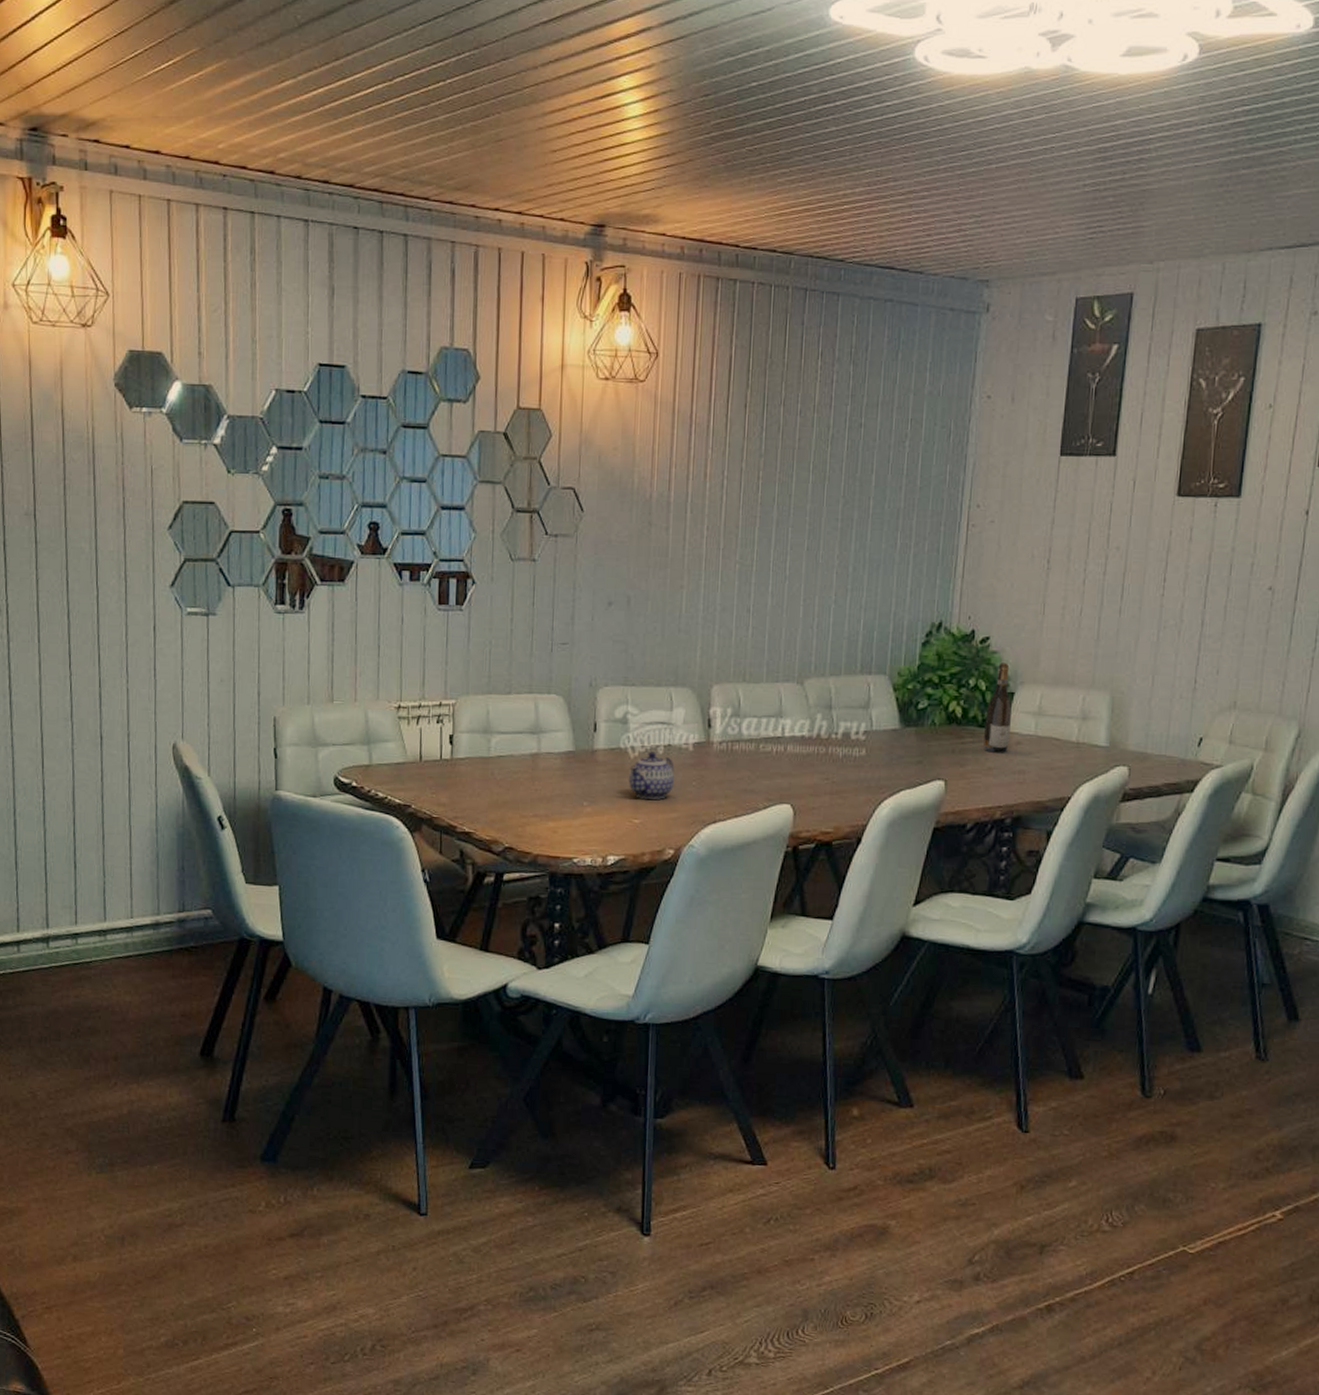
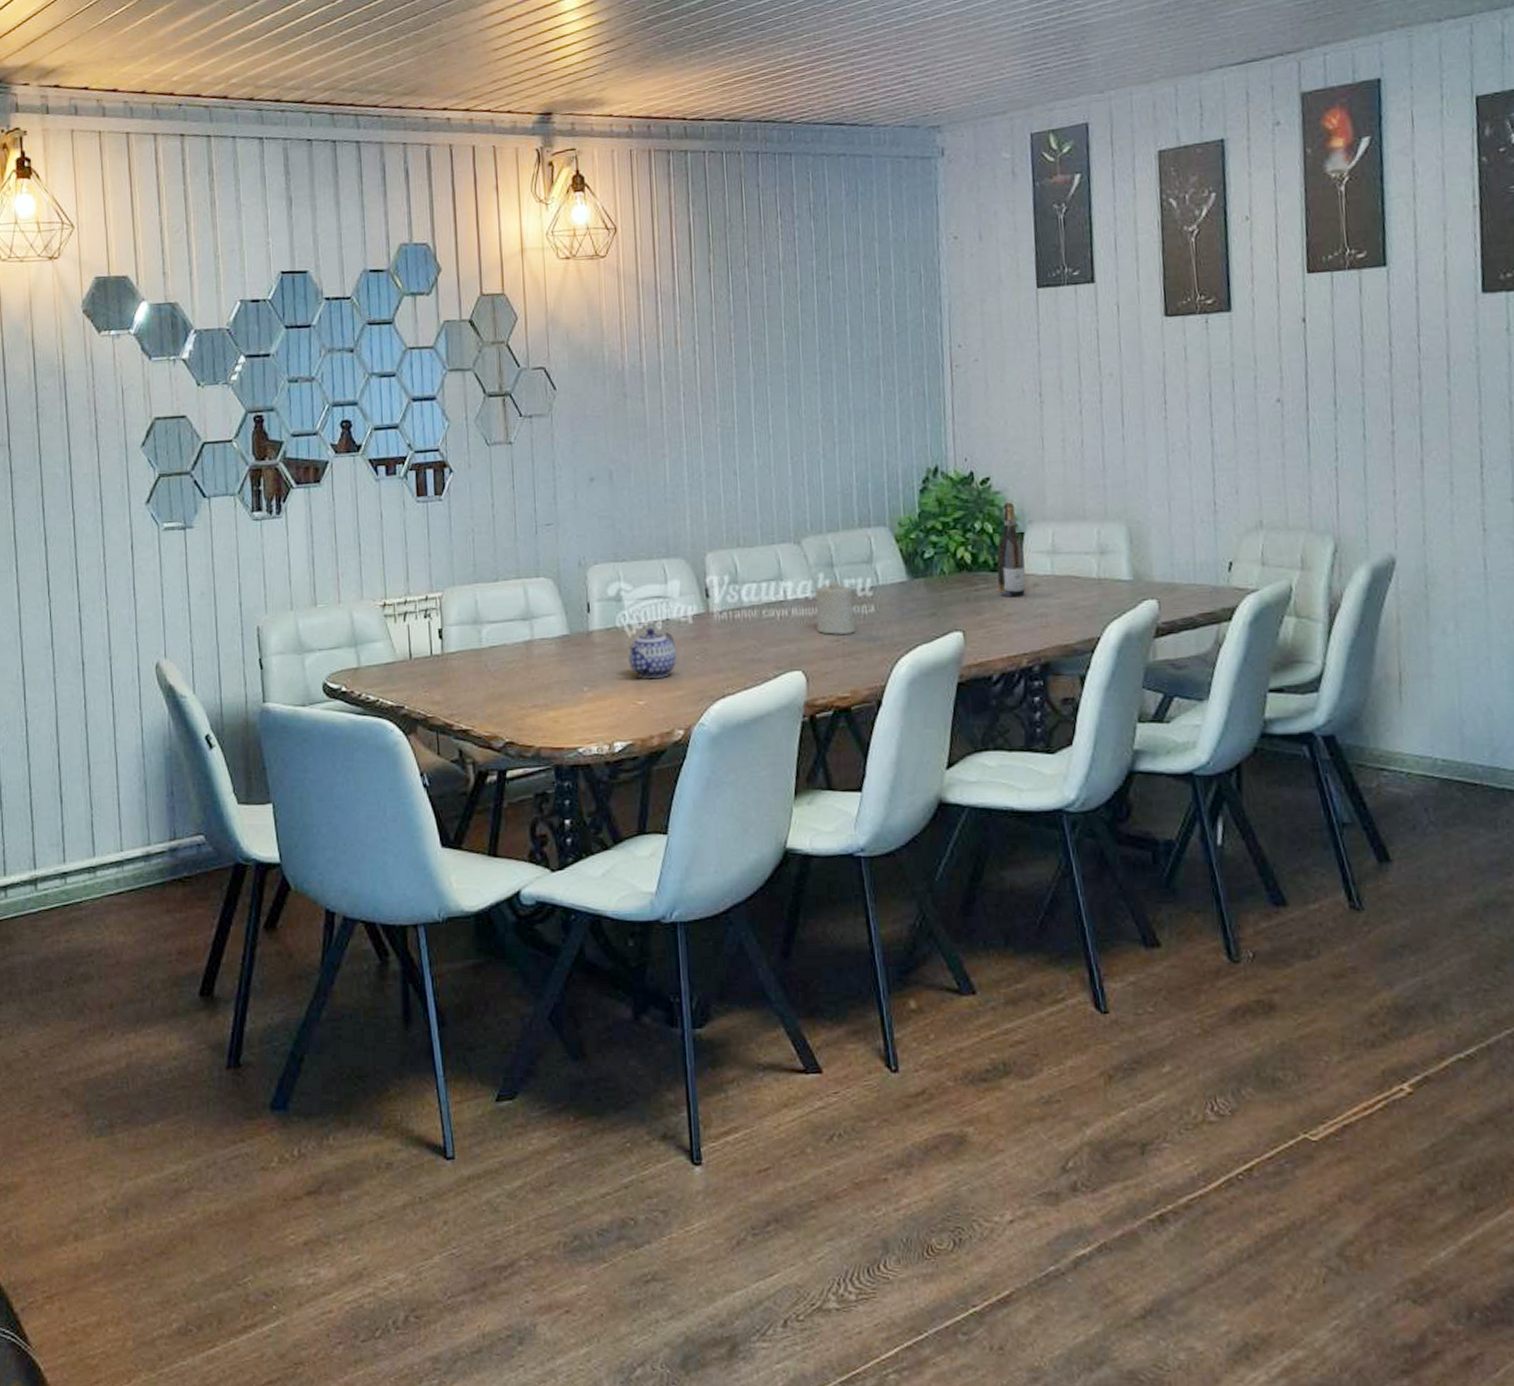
candle: none [809,721,847,774] -> present [815,579,855,635]

